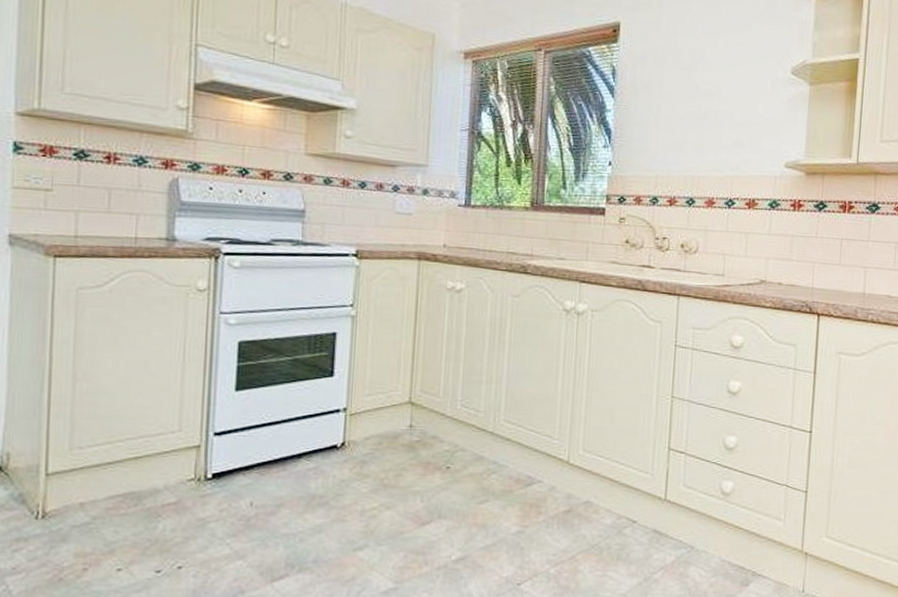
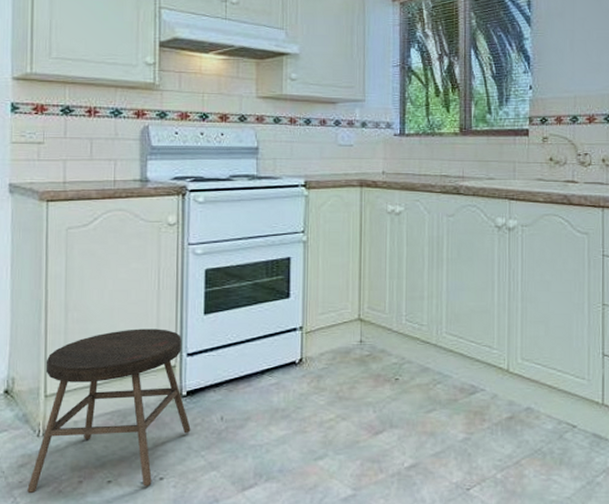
stool: none [22,403,216,581] -> present [27,329,191,494]

